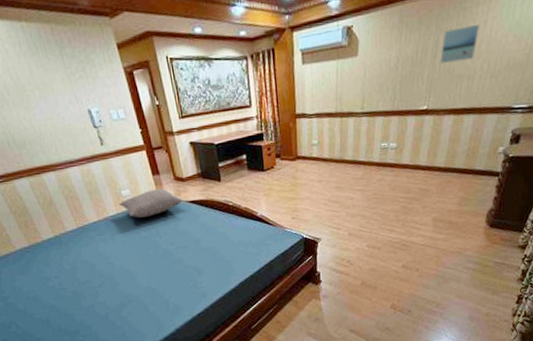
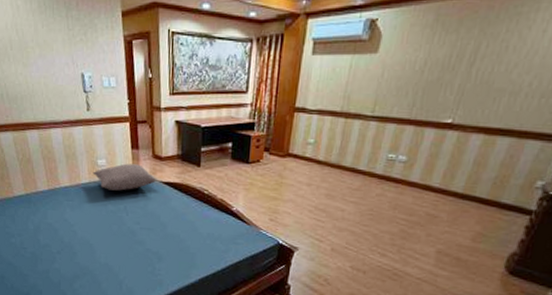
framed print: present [440,24,481,63] -> none [477,32,537,74]

